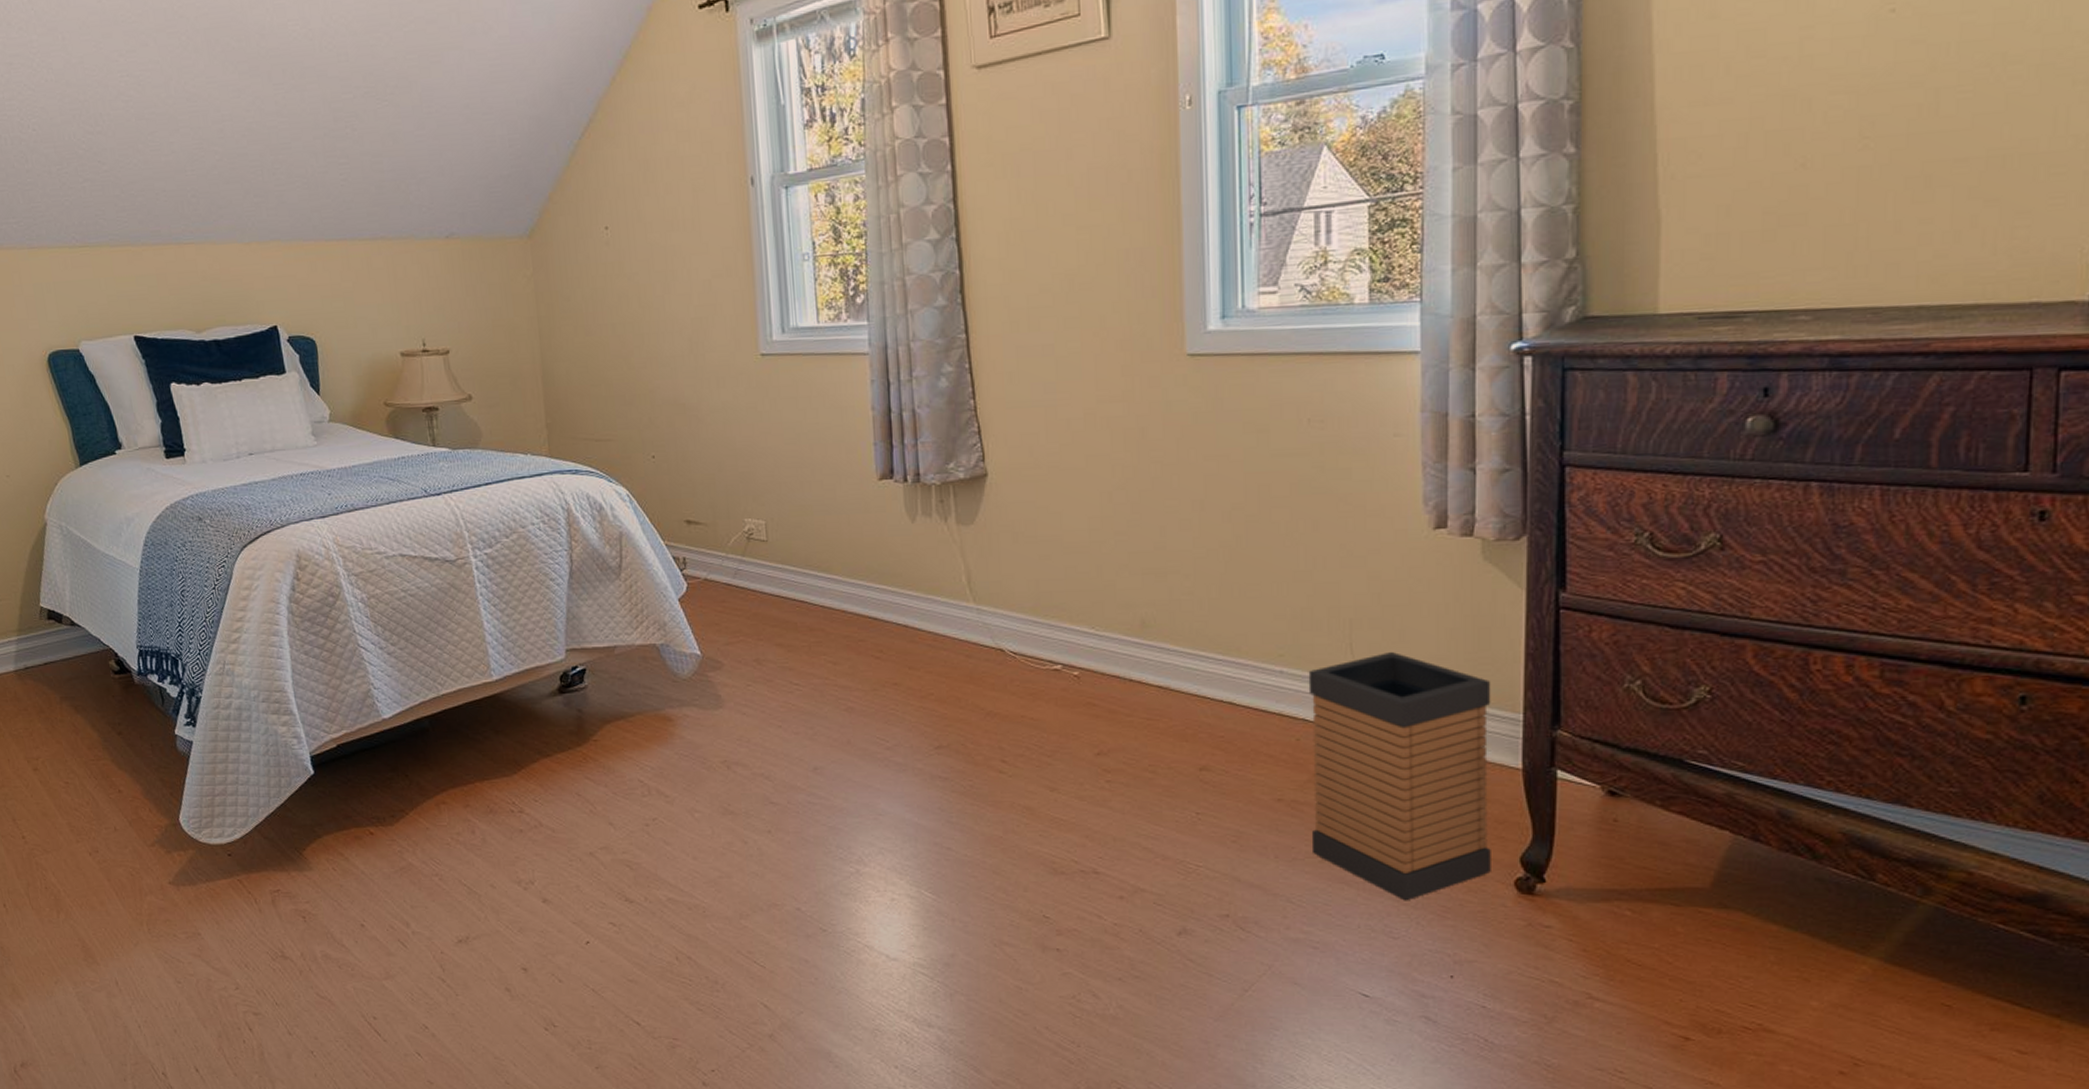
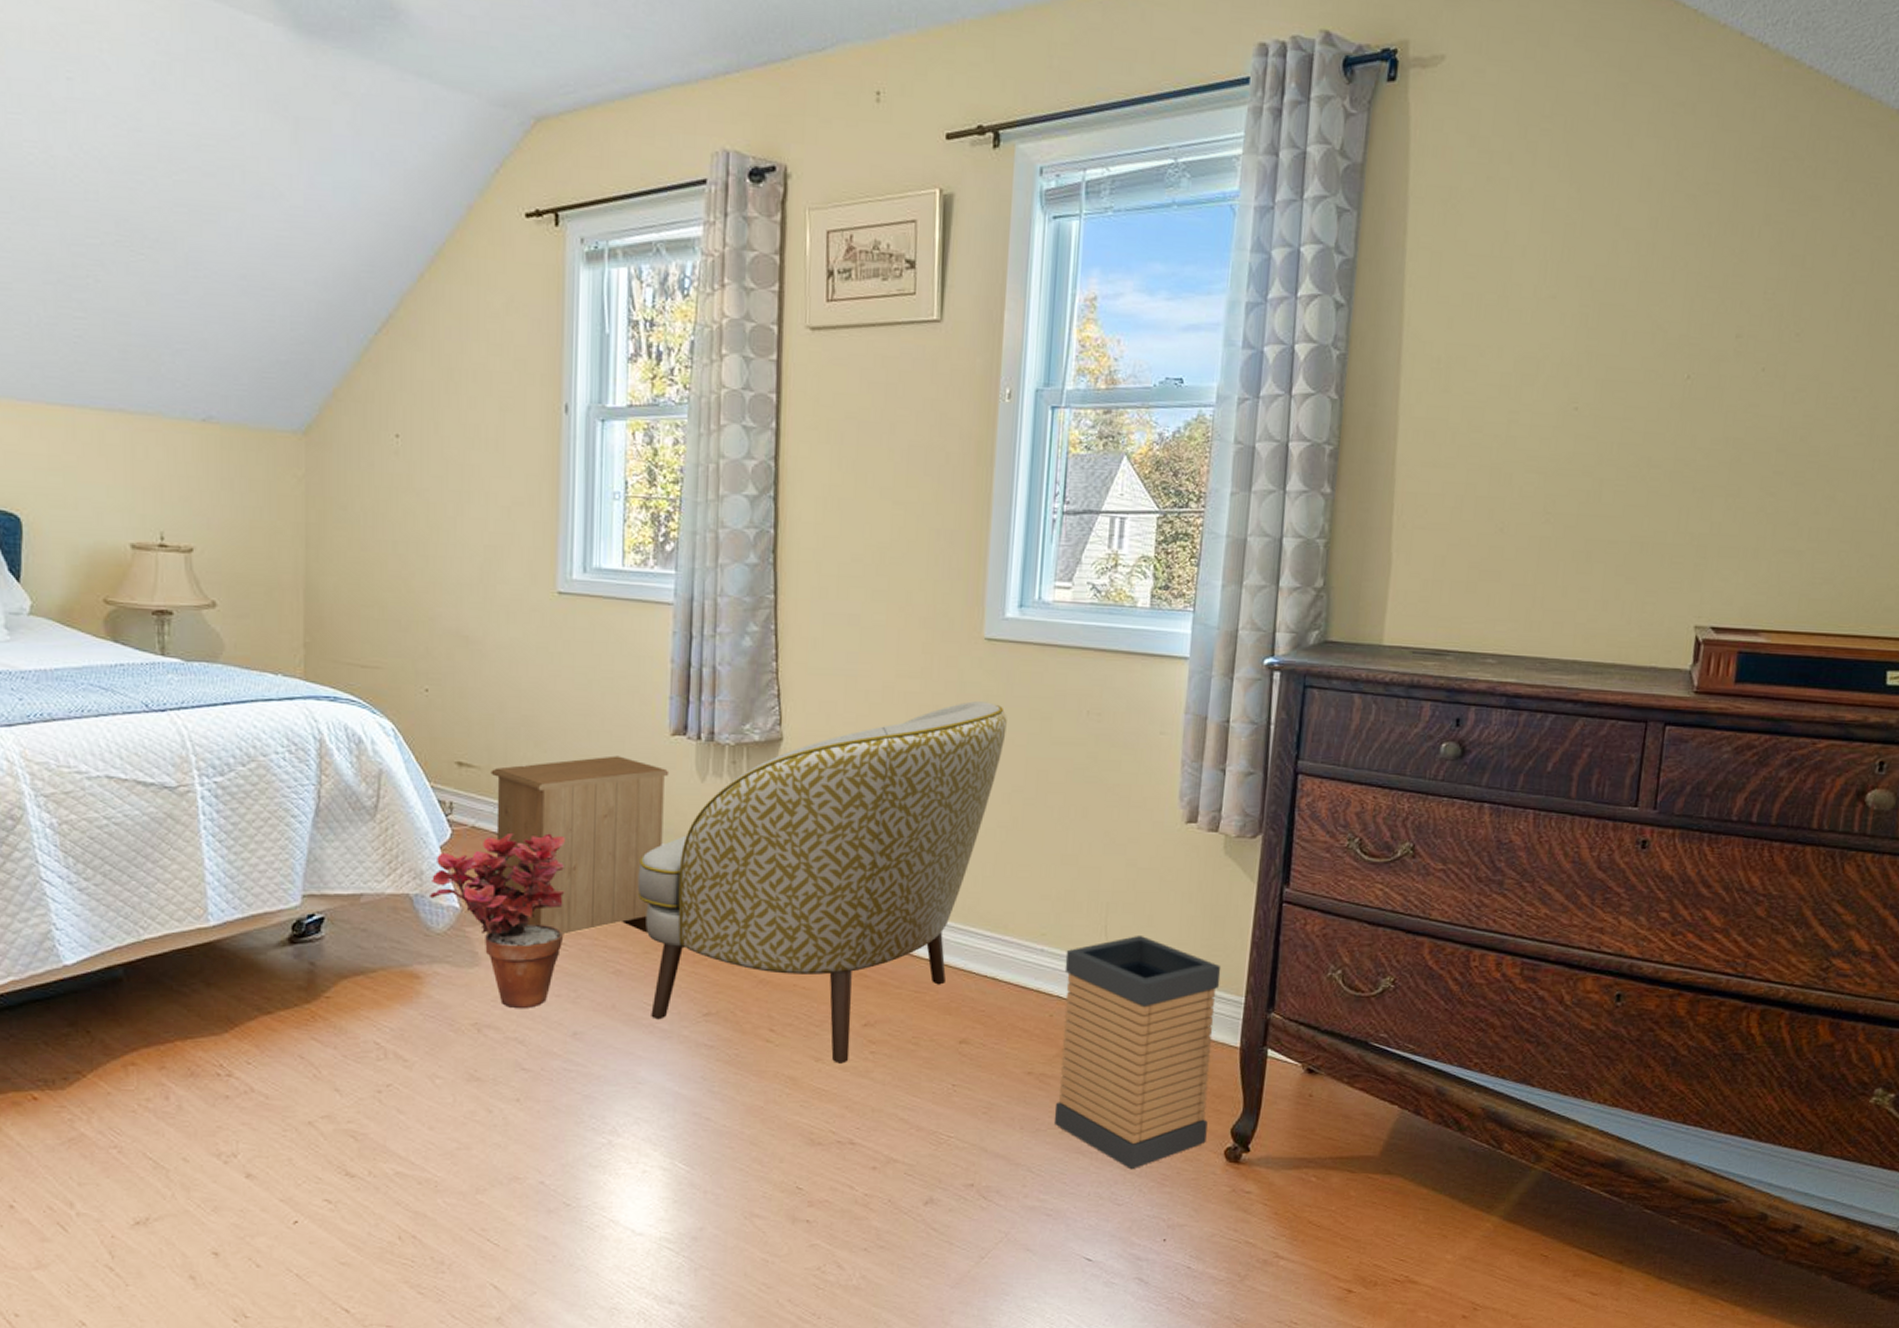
potted plant: none [674,581,797,746] -> present [430,832,566,1008]
nightstand: none [716,503,881,679] -> present [487,755,670,935]
armchair: none [859,419,1220,793] -> present [637,701,1007,1064]

